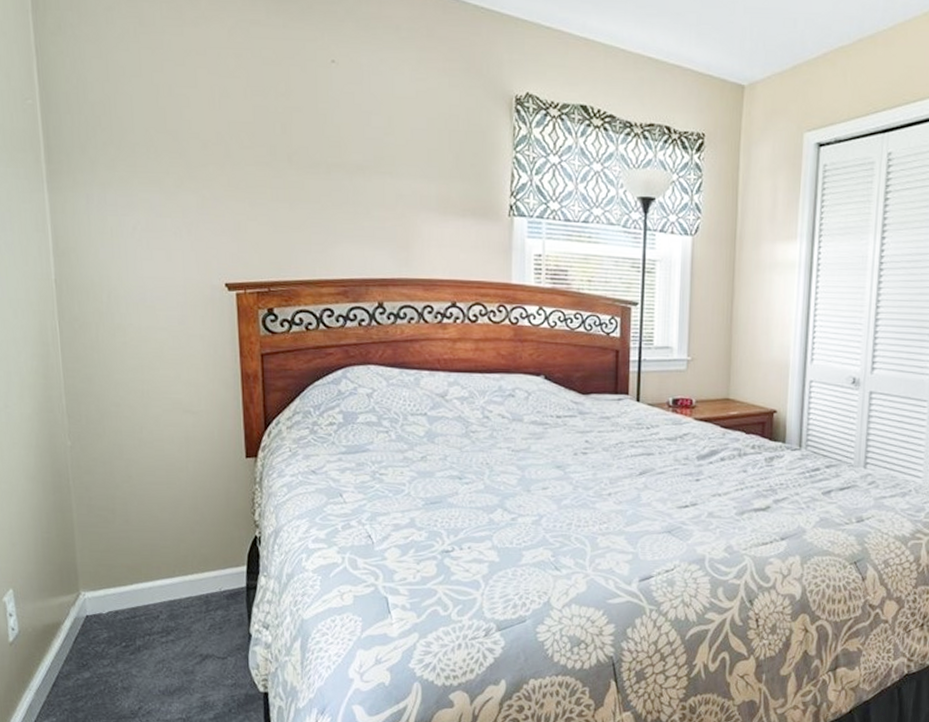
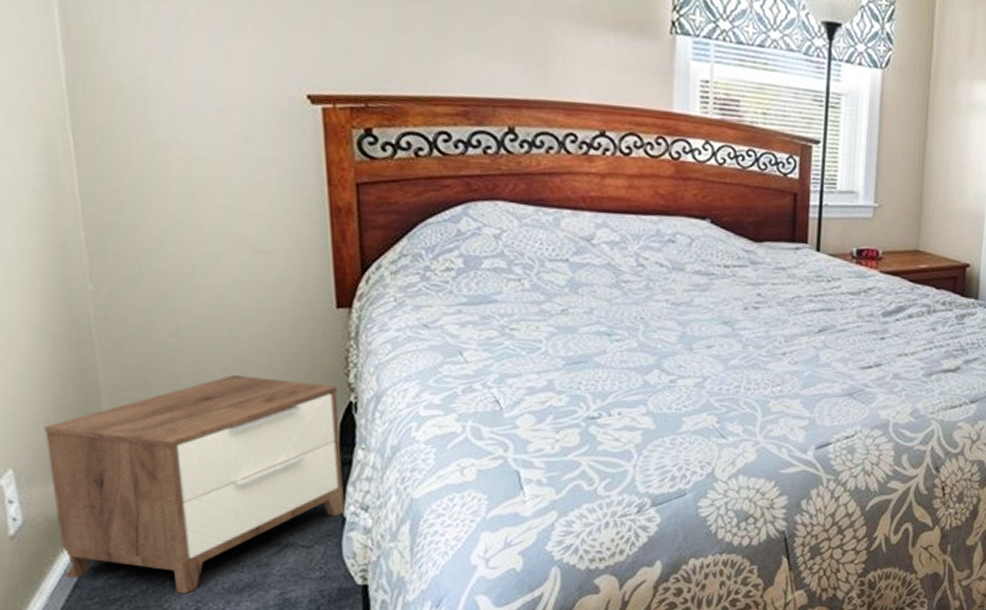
nightstand: none [35,514,251,695] -> present [44,375,345,594]

